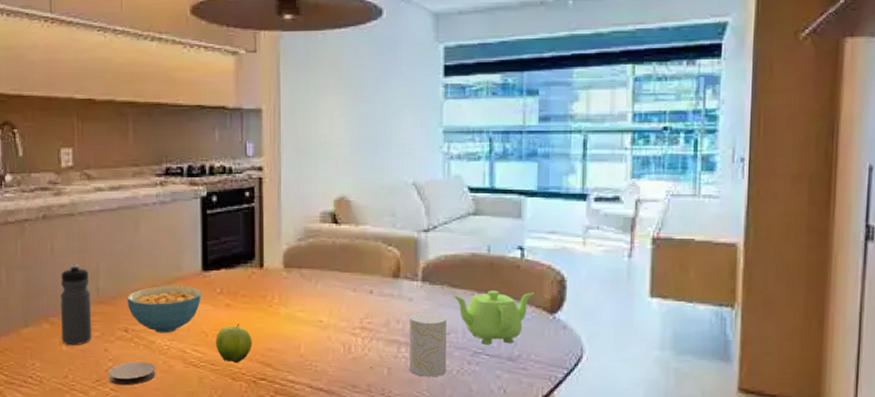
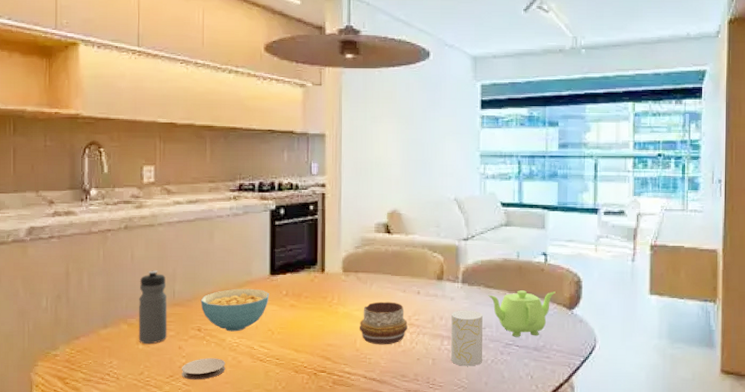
fruit: present [216,323,252,363] -> none [281,322,314,357]
decorative bowl: none [303,301,359,351] -> present [359,301,408,345]

